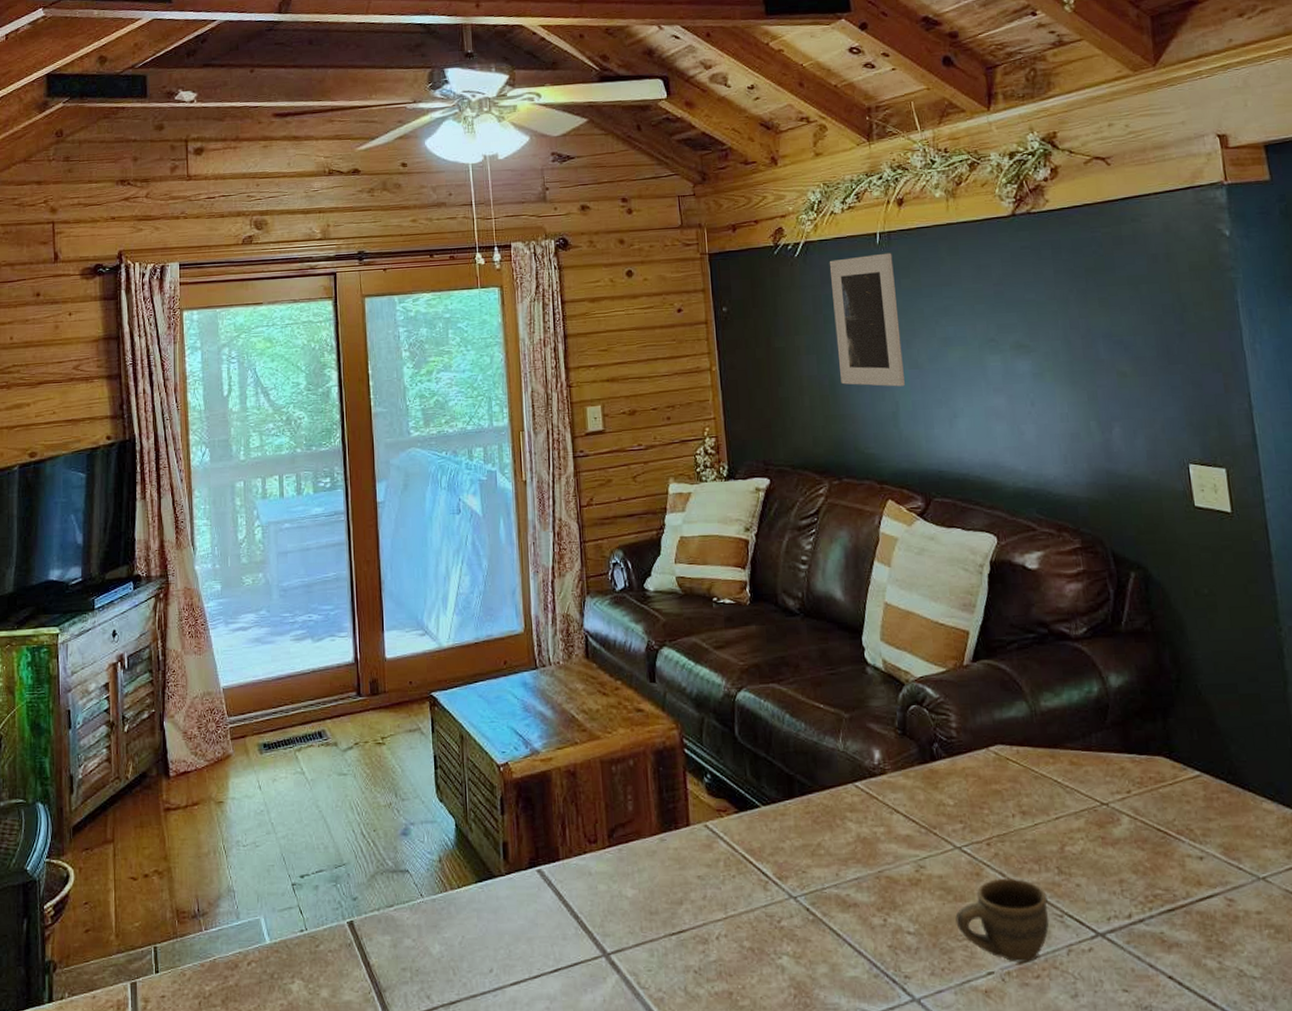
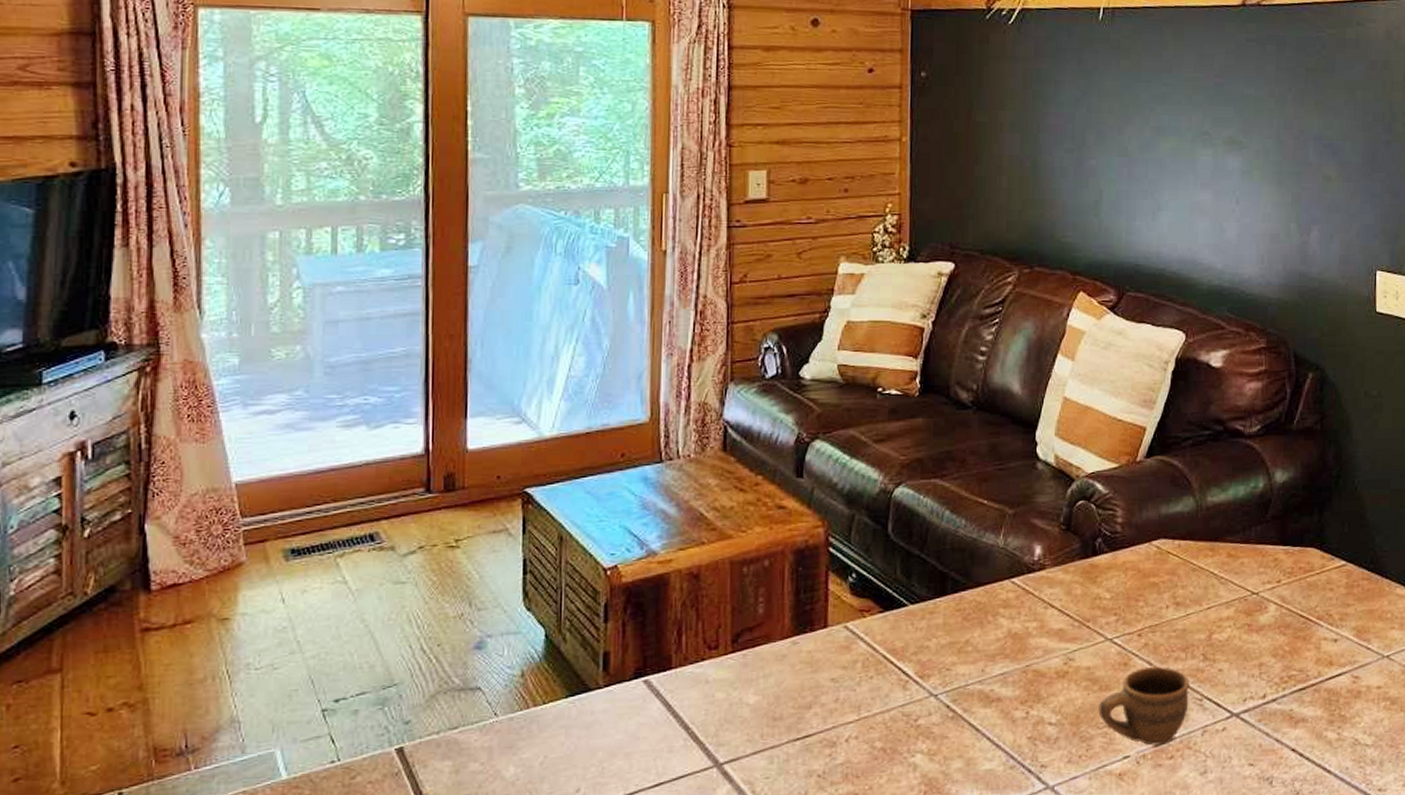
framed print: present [829,253,905,387] -> none [1044,30,1114,174]

